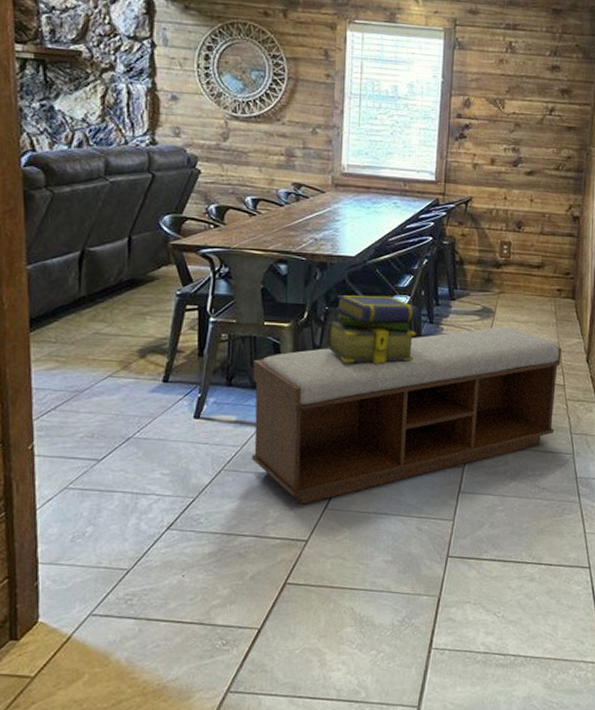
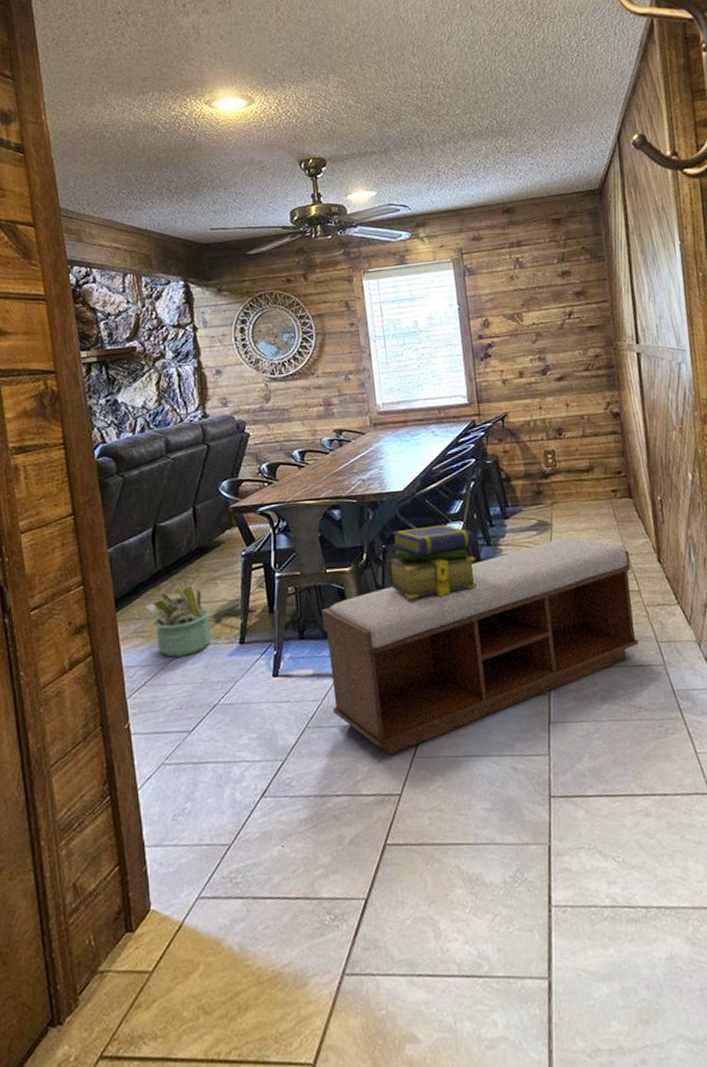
decorative plant: none [64,314,135,386] -> present [145,584,211,658]

